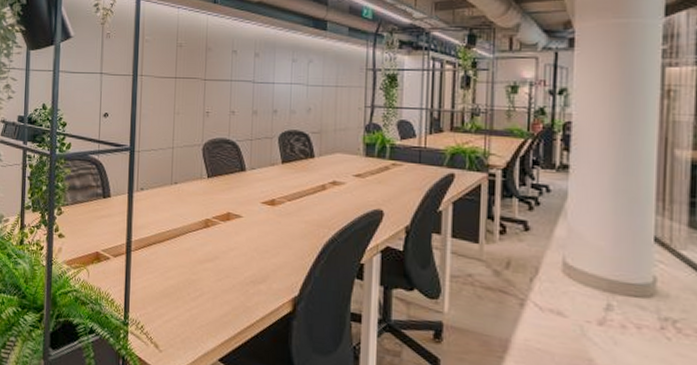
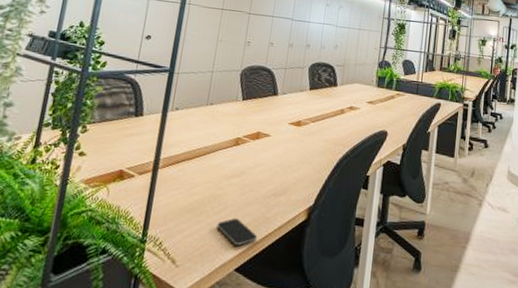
smartphone: none [195,306,239,335] -> present [217,218,258,245]

